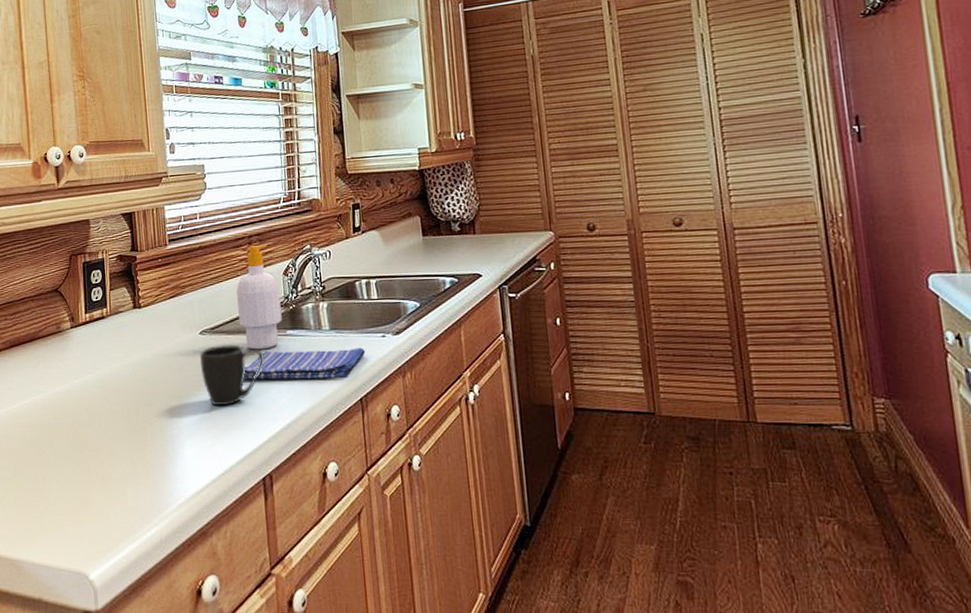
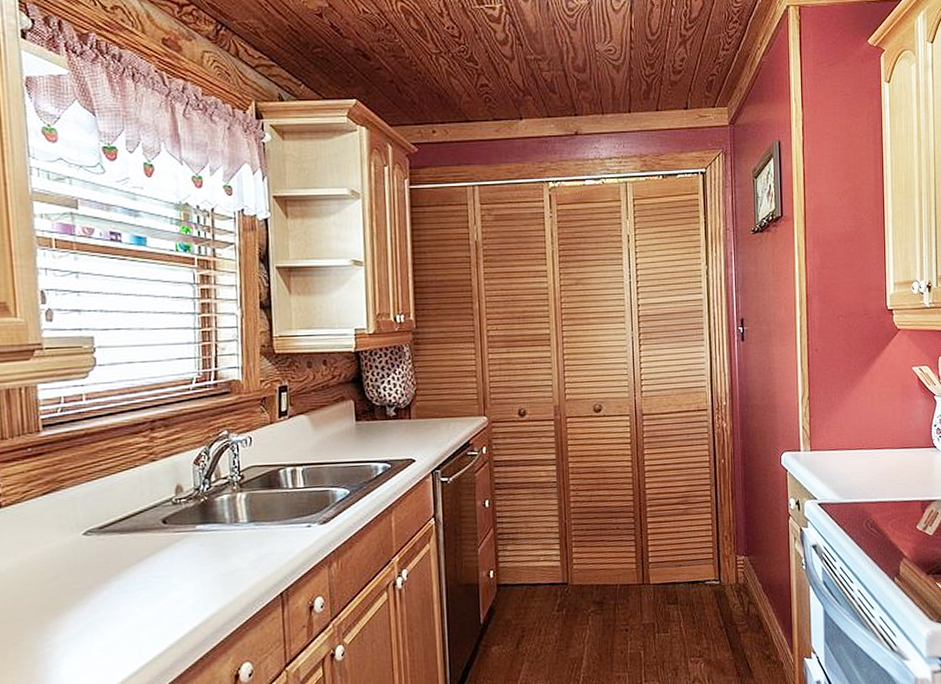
mug: present [200,344,265,406] -> none [83,544,168,616]
soap bottle: present [236,245,282,350] -> none [134,431,191,549]
dish towel: present [243,347,366,380] -> none [140,539,288,582]

